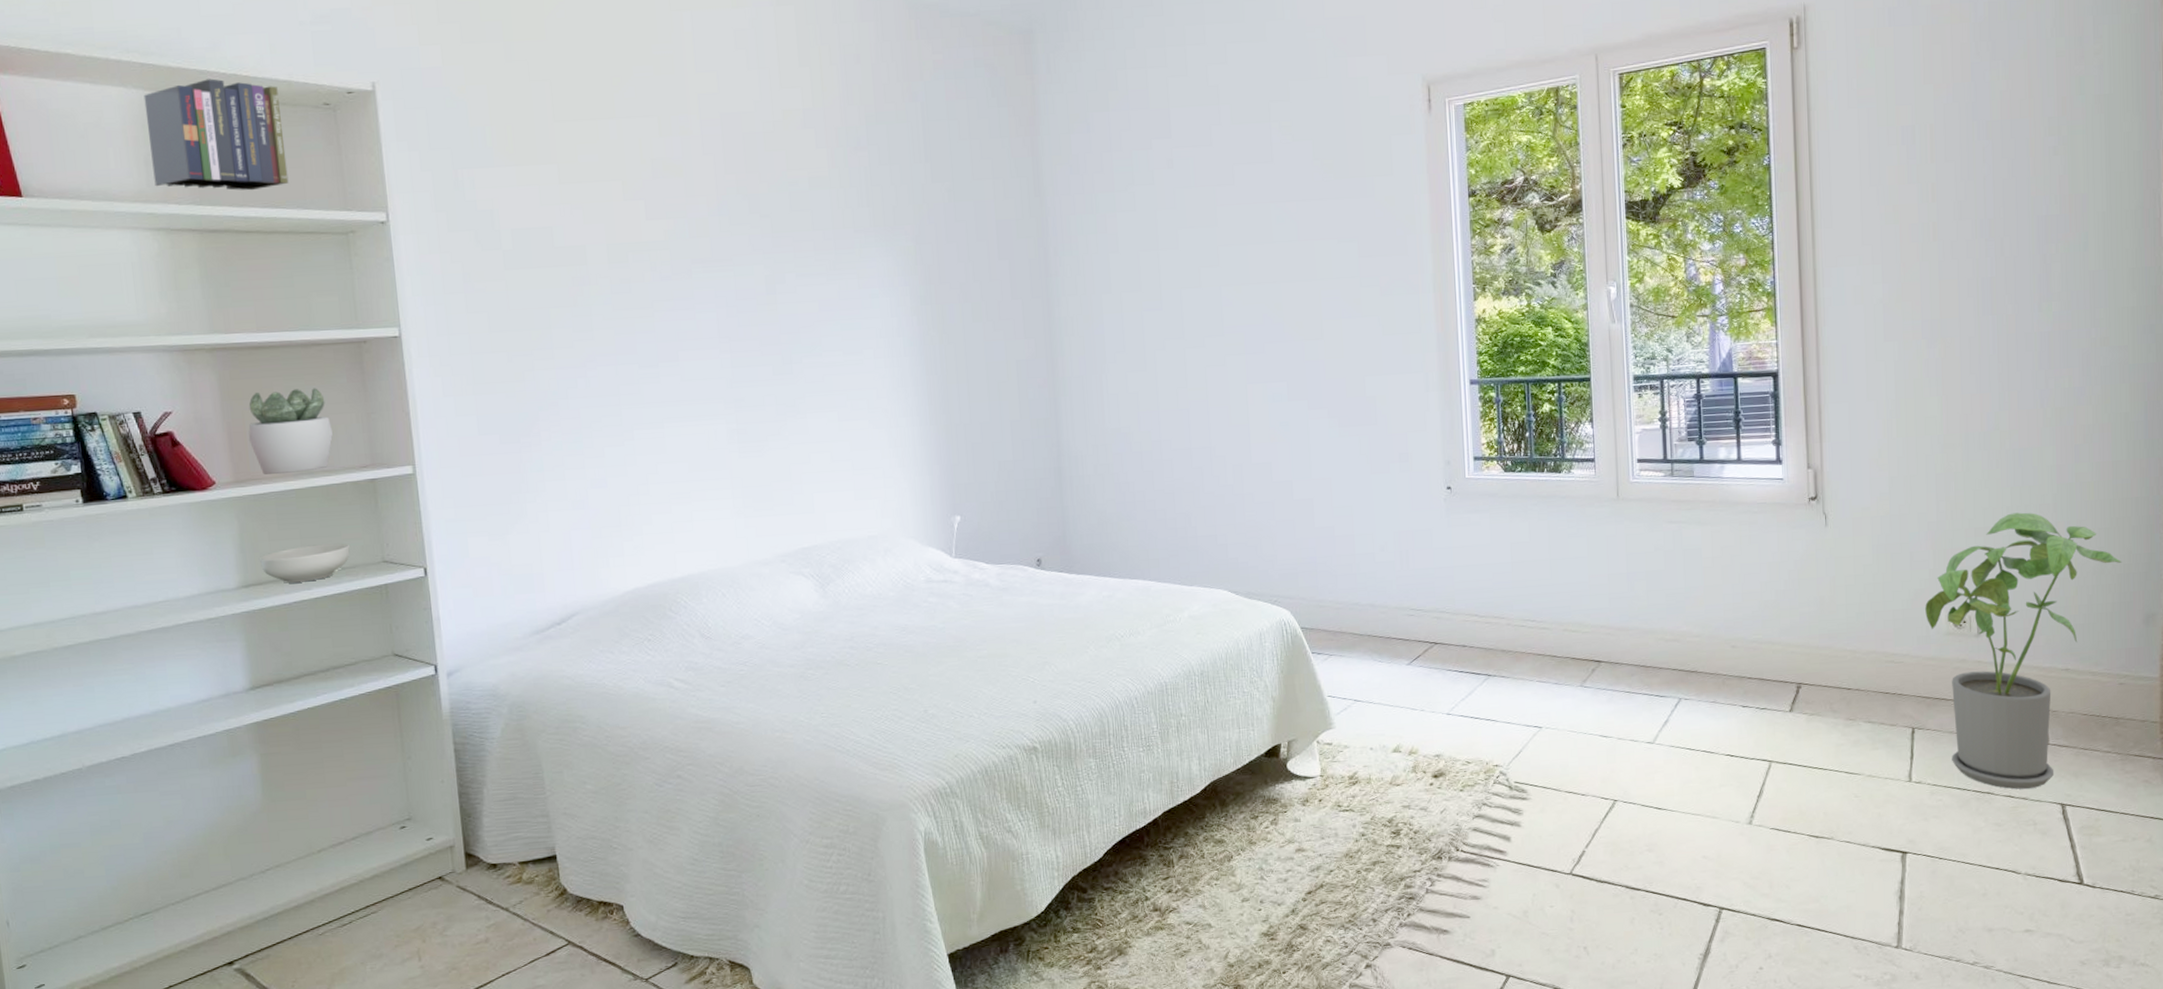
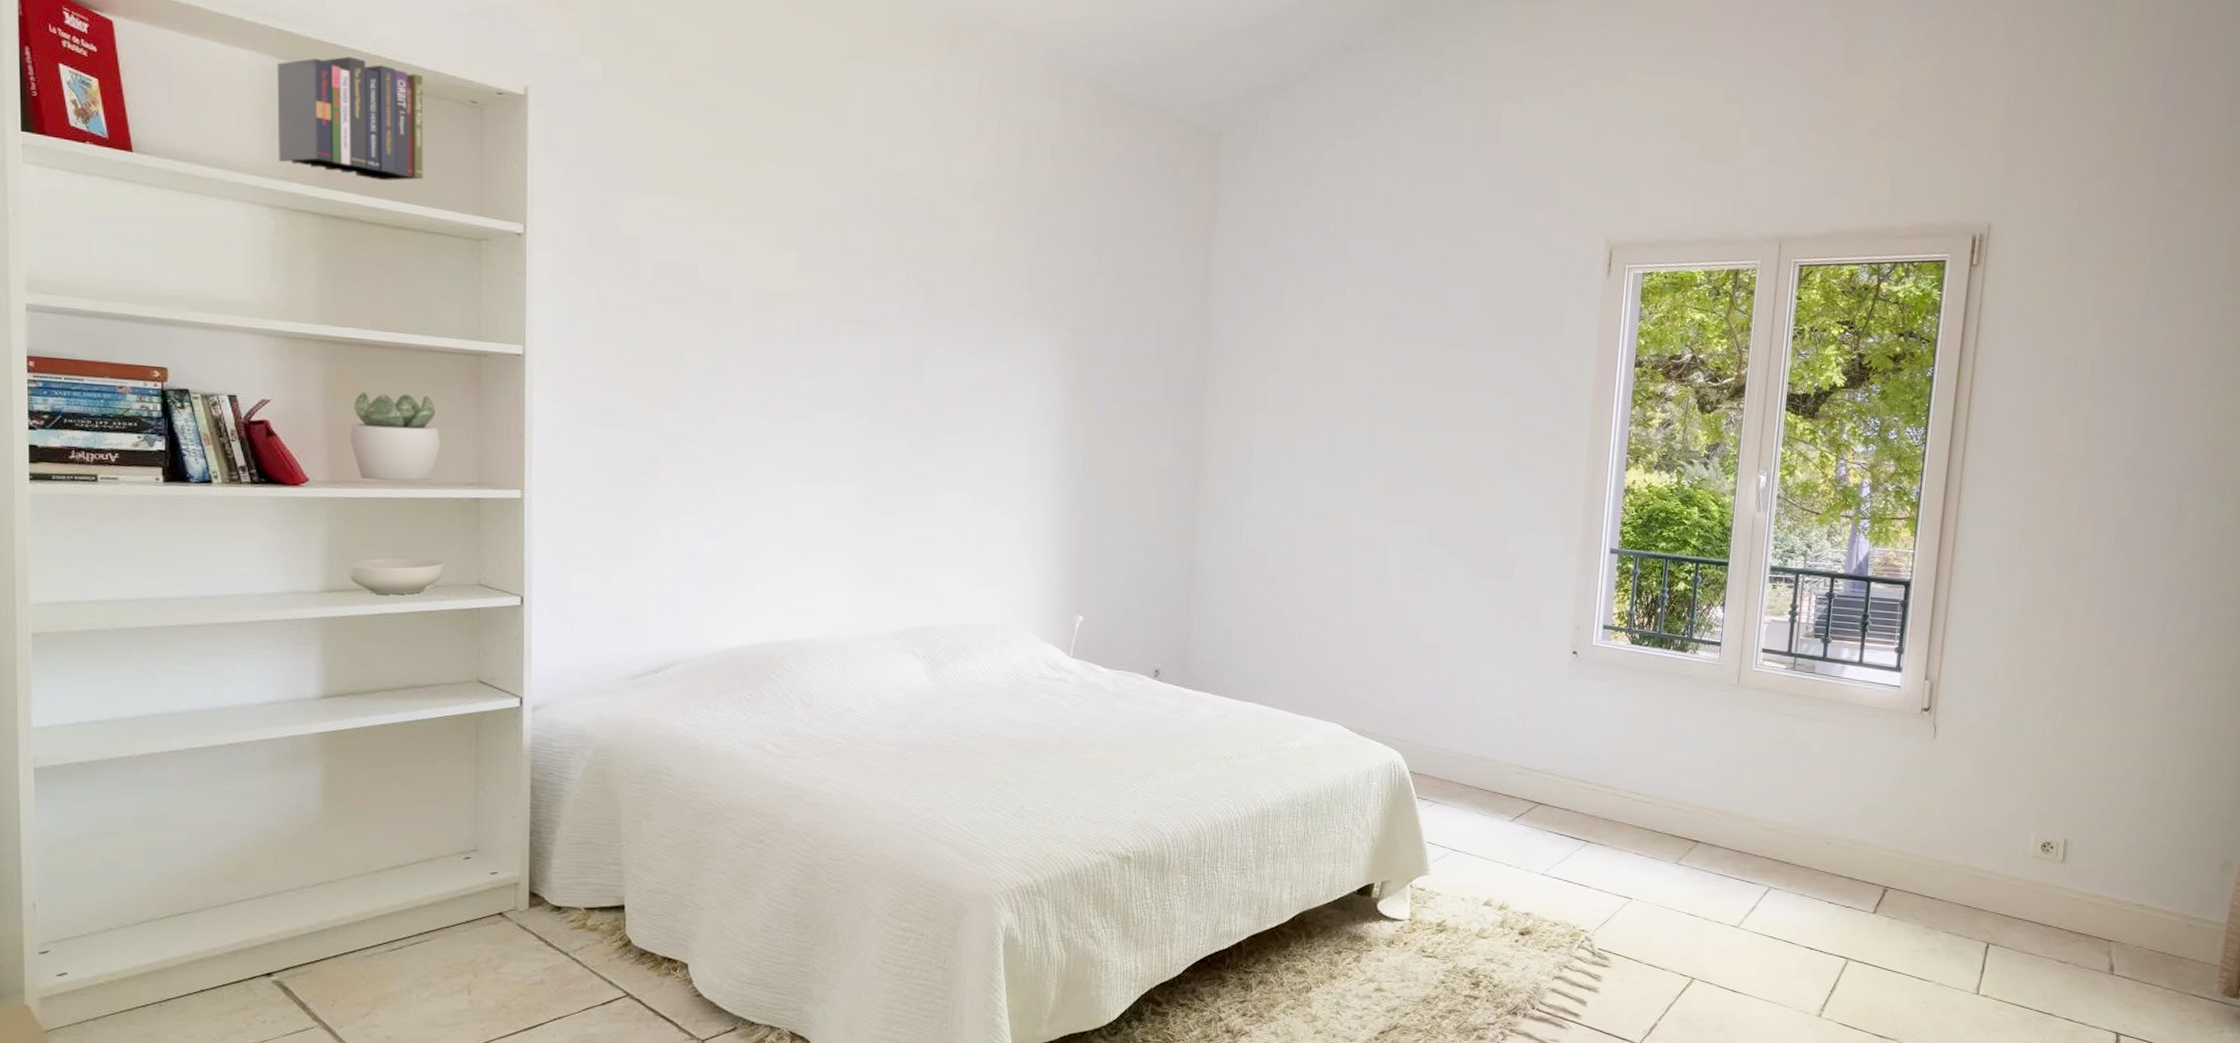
house plant: present [1925,512,2122,789] -> none [2016,748,2209,1015]

